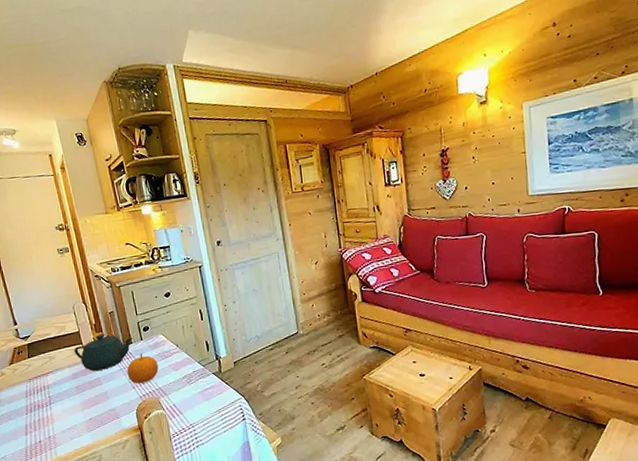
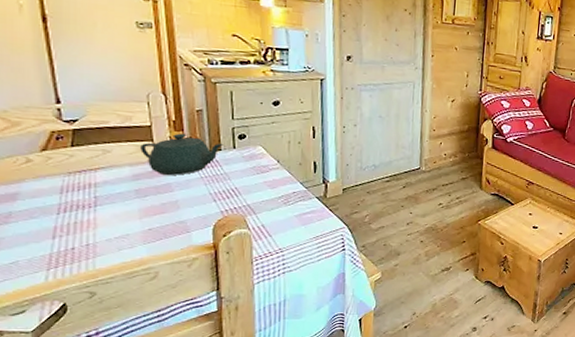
fruit: present [127,352,159,383] -> none [208,162,251,197]

